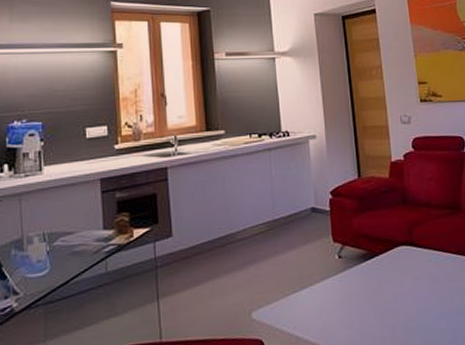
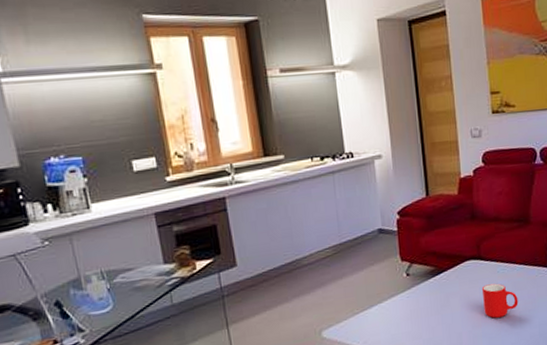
cup: none [415,272,454,311] -> present [481,283,518,318]

